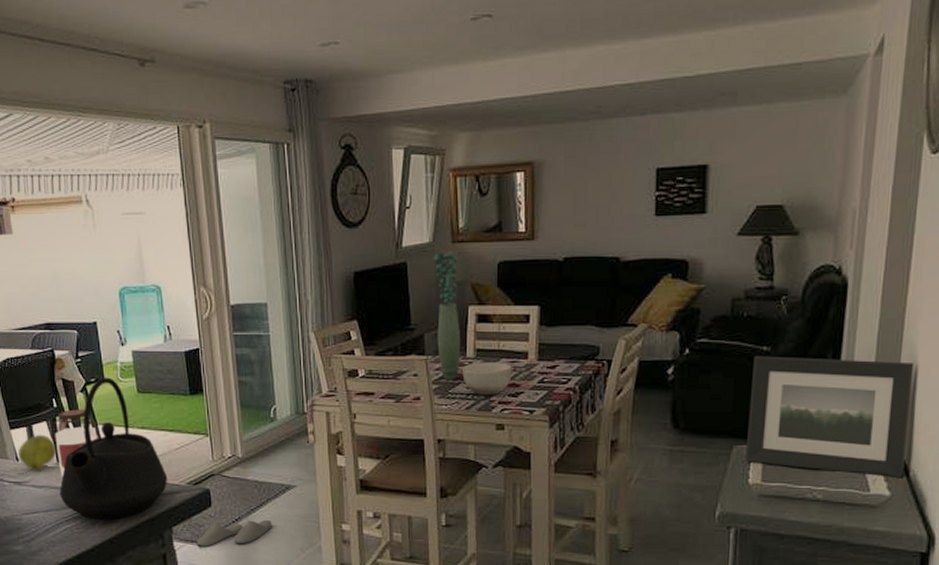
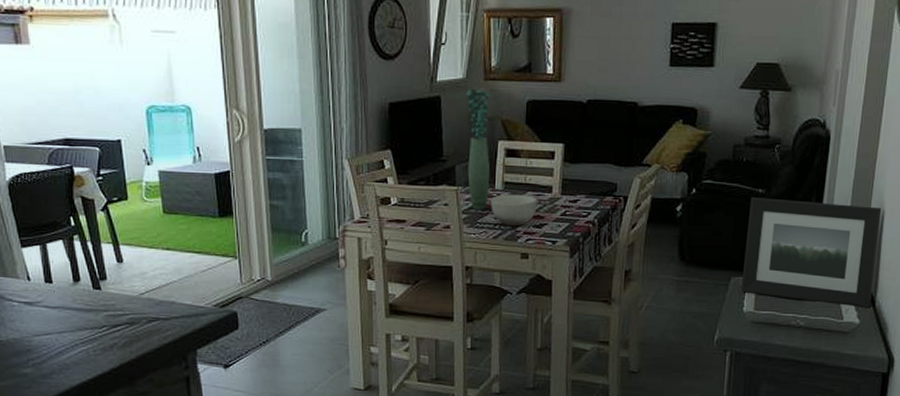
fruit: present [17,434,57,475] -> none [28,253,74,295]
jar: present [54,409,99,477] -> none [71,228,120,298]
kettle: present [59,377,168,520] -> none [75,196,194,342]
slippers: present [197,519,272,547] -> none [222,342,300,369]

